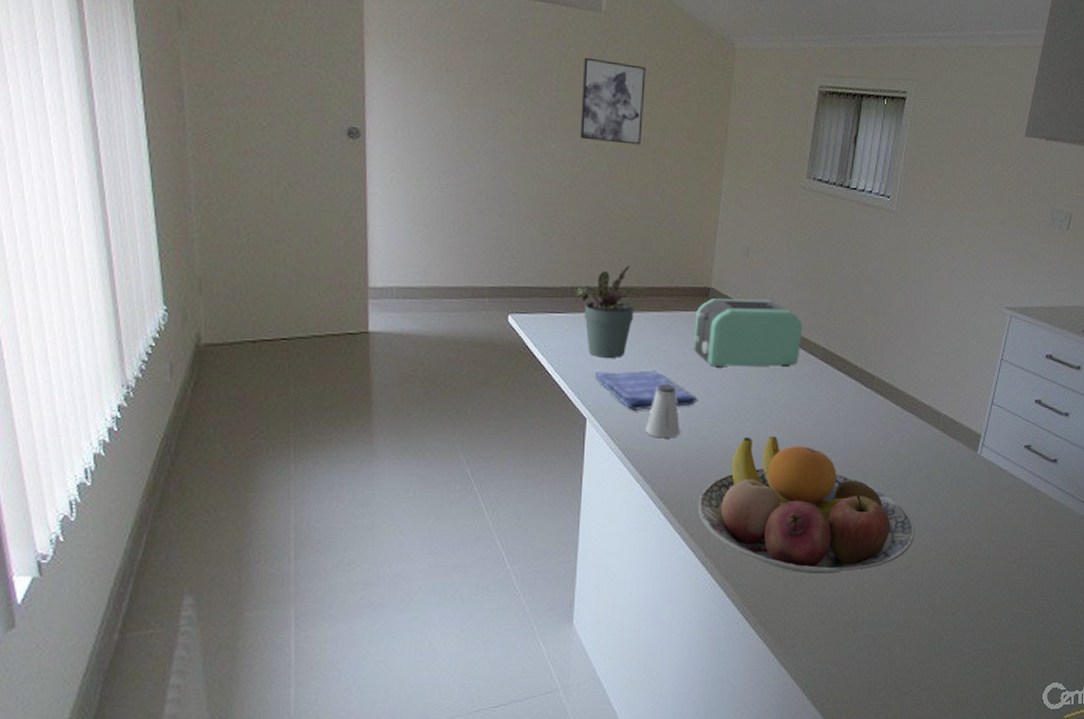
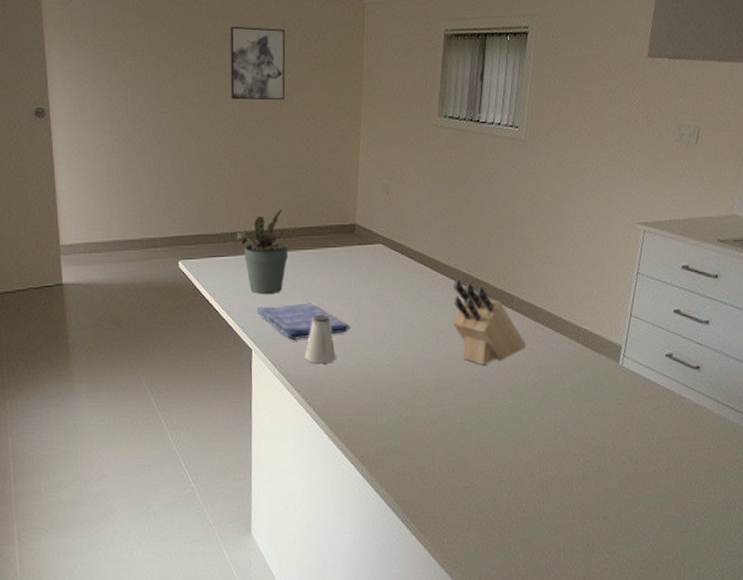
toaster: present [692,298,803,368] -> none [342,231,443,297]
fruit bowl: present [697,437,915,575] -> none [356,357,563,484]
knife block: none [808,354,884,448] -> present [452,279,526,365]

